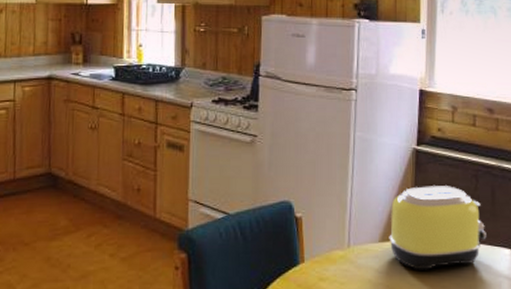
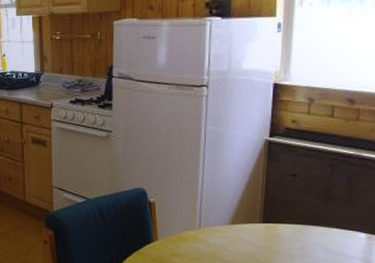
toaster: present [389,186,488,270] -> none [239,174,342,250]

